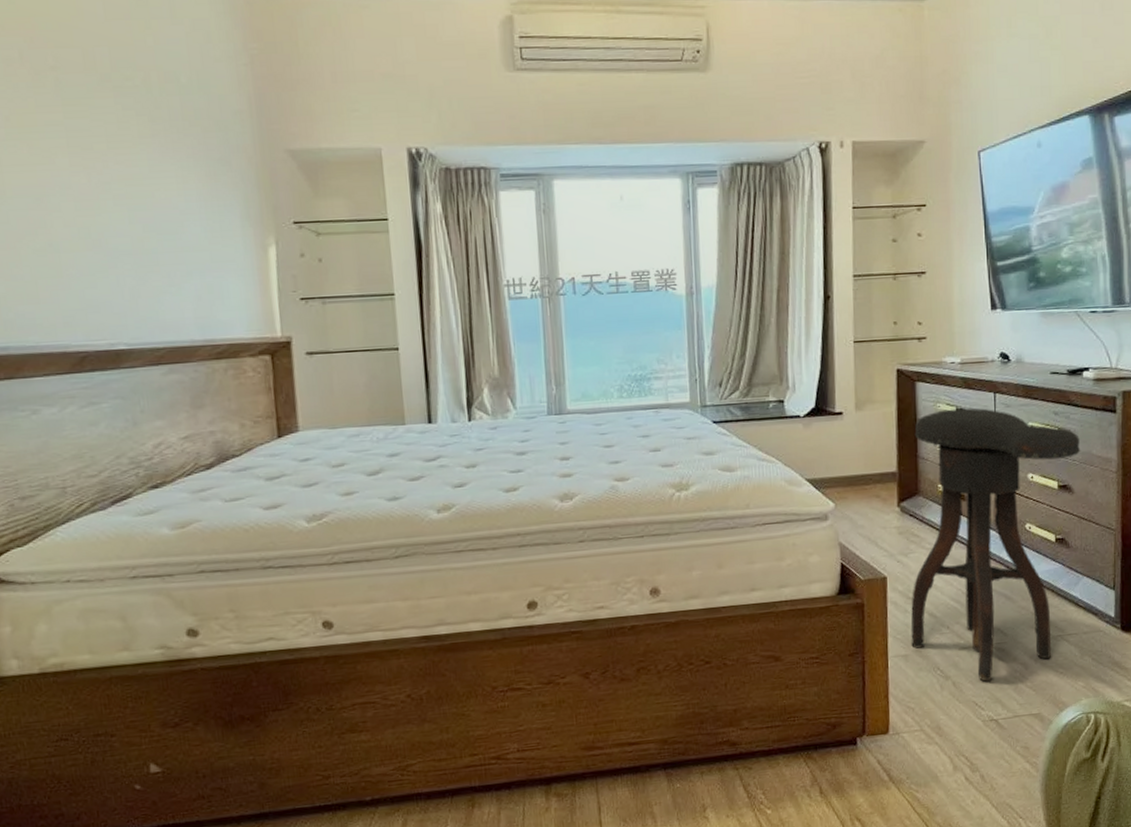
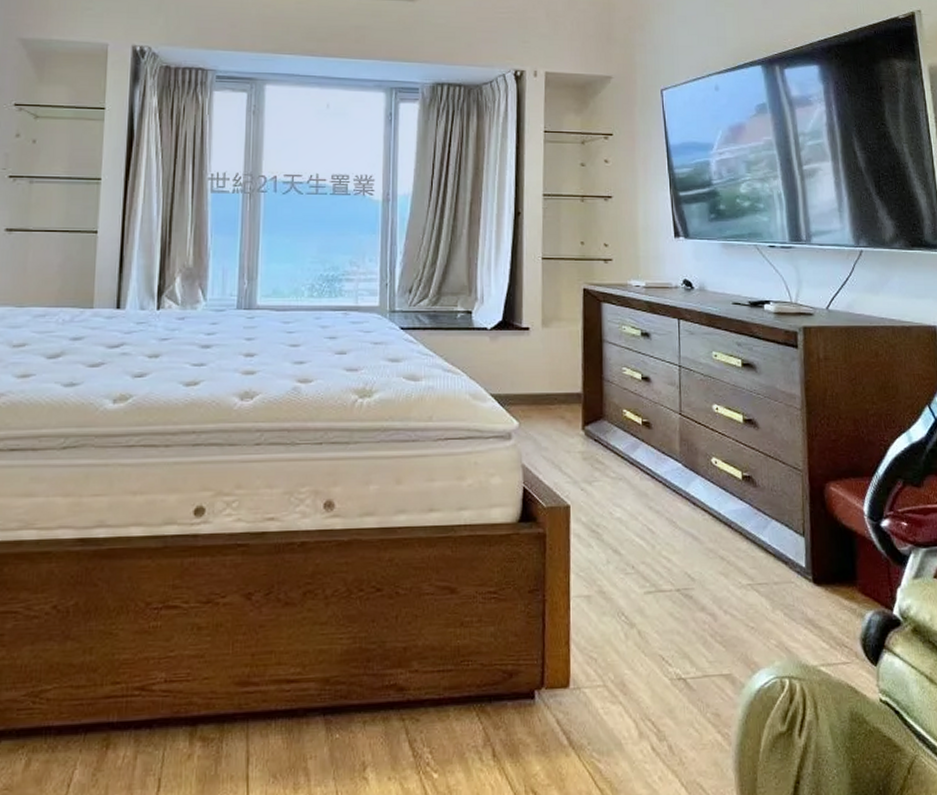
stool: present [910,408,1081,682] -> none [594,332,765,633]

